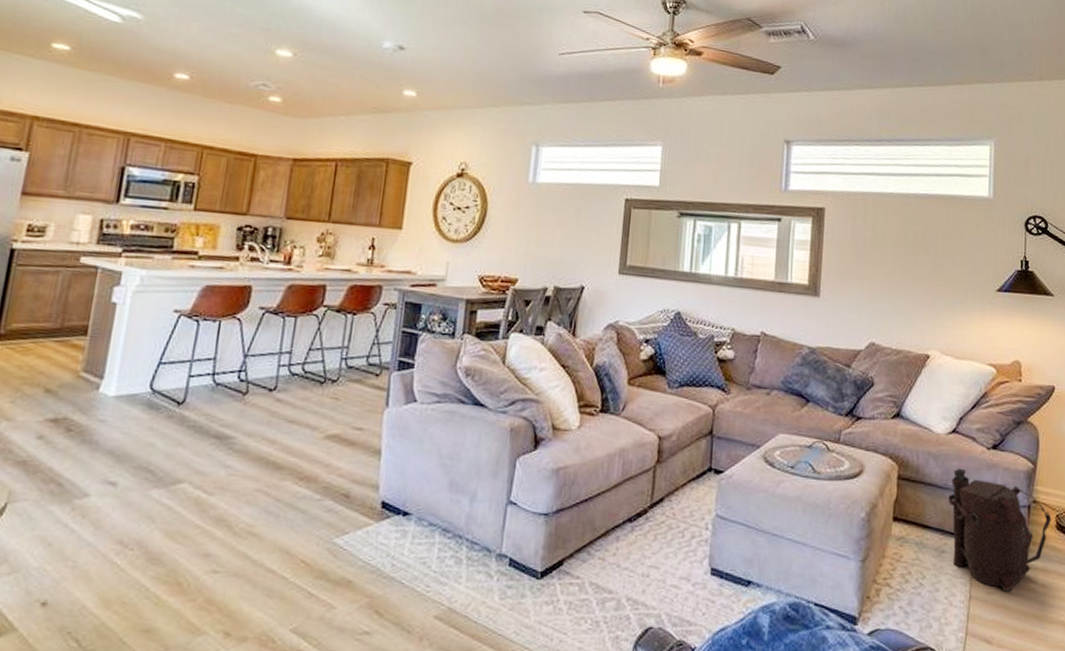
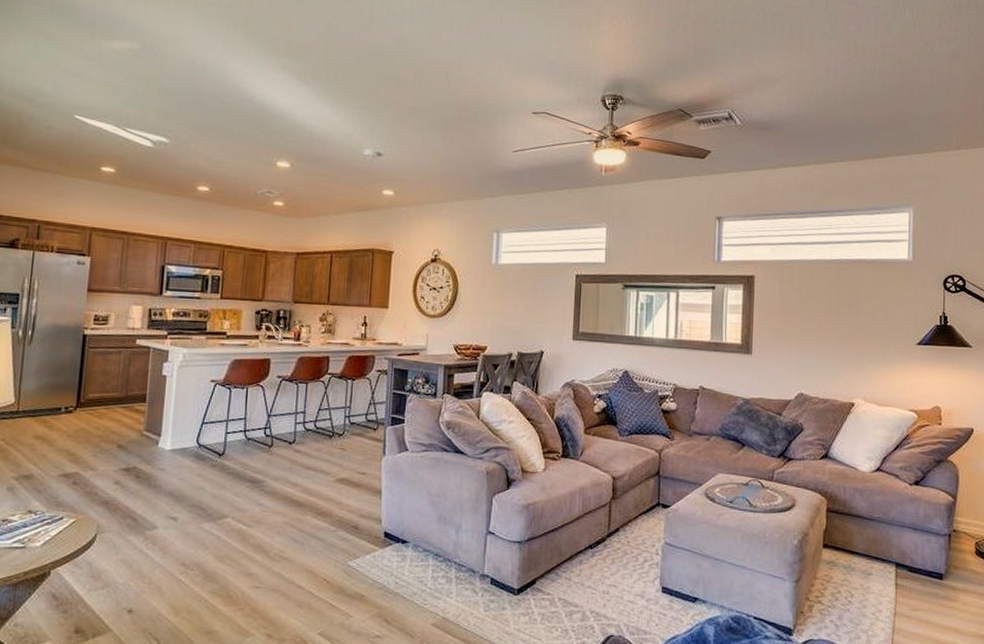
backpack: present [948,468,1051,592] -> none [874,501,971,609]

